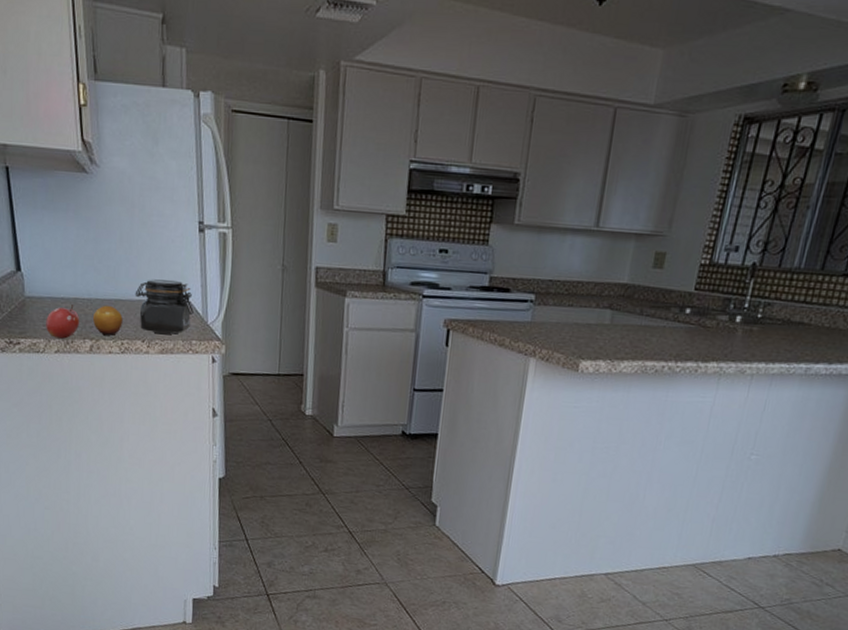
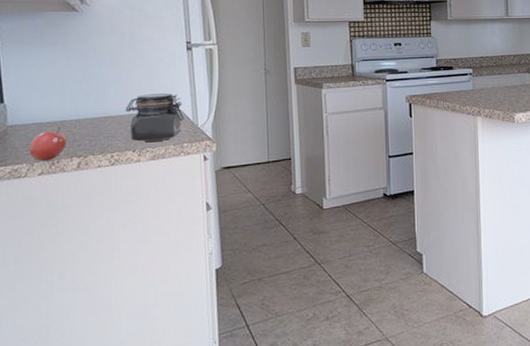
fruit: present [93,305,123,337] -> none [81,123,113,152]

